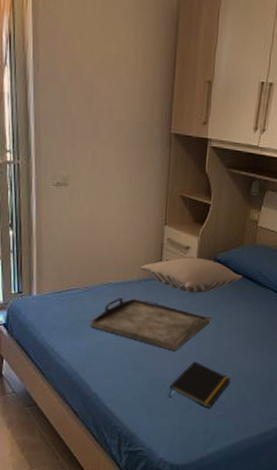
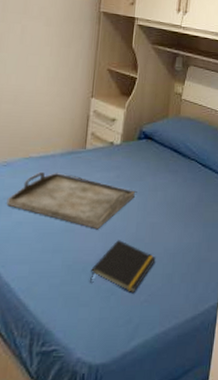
pillow: present [139,256,243,293] -> none [64,128,168,166]

